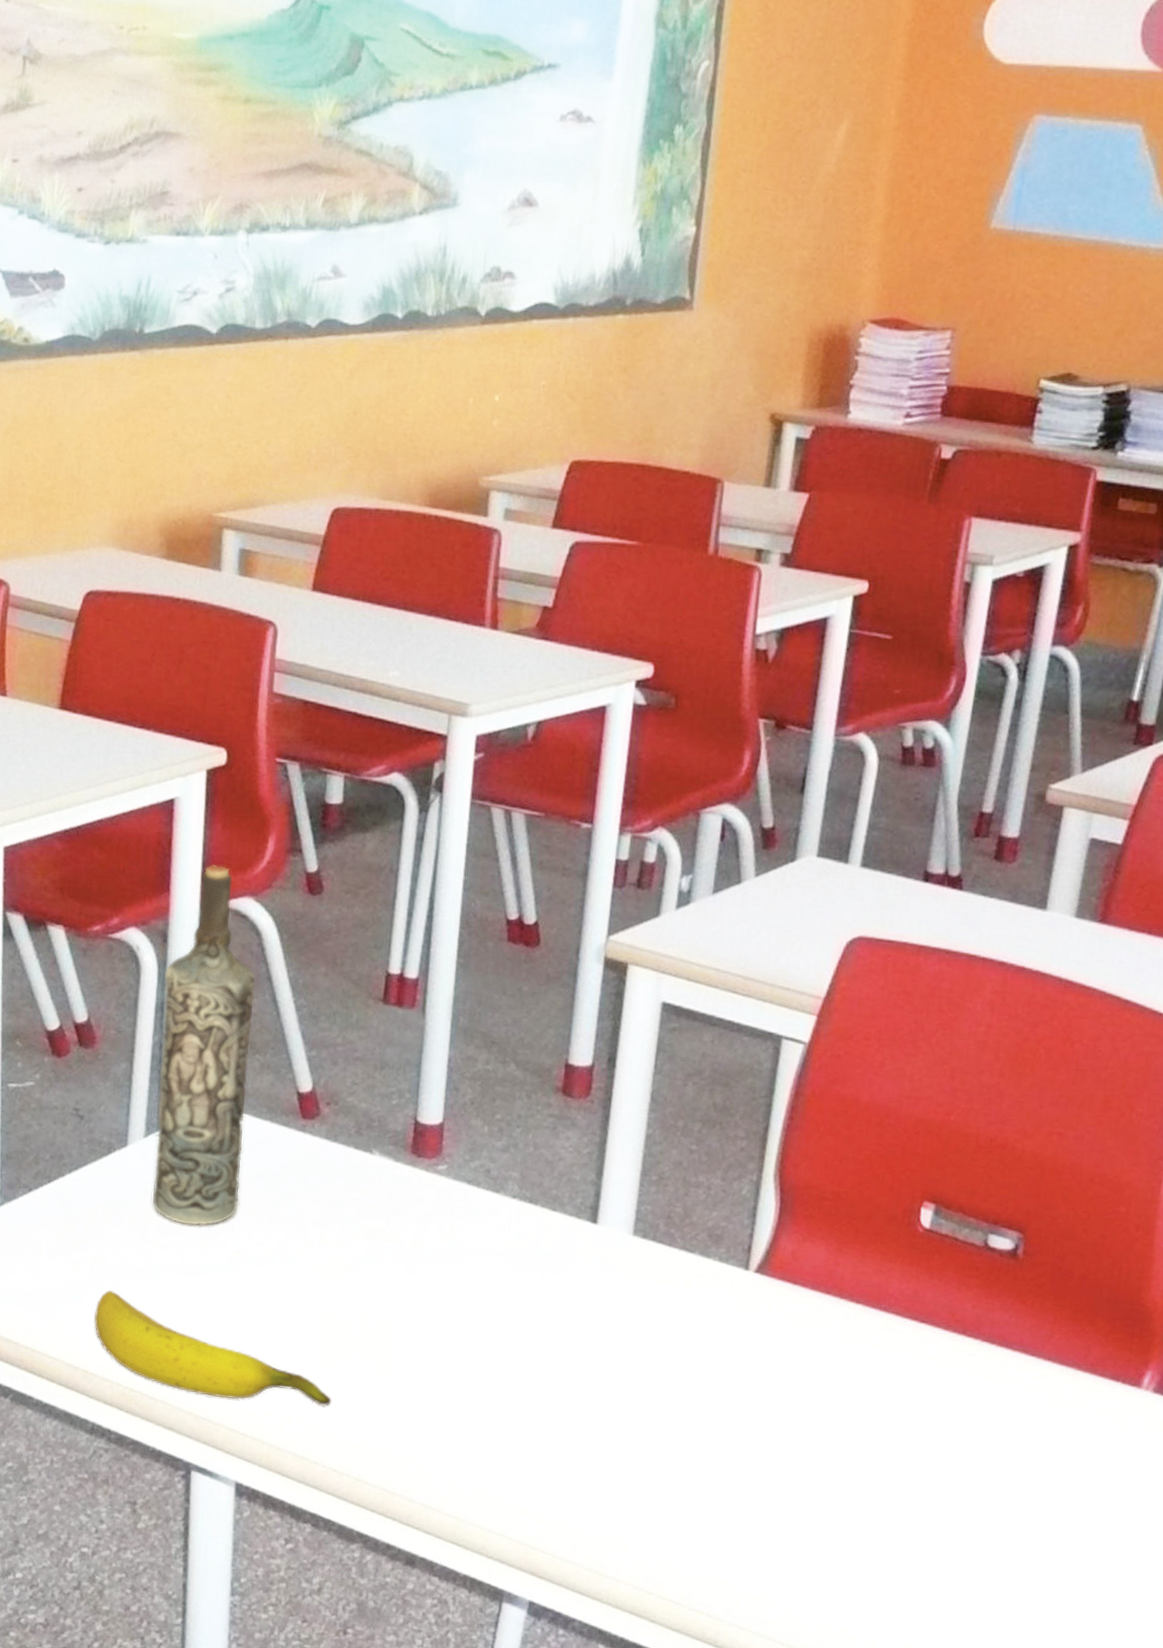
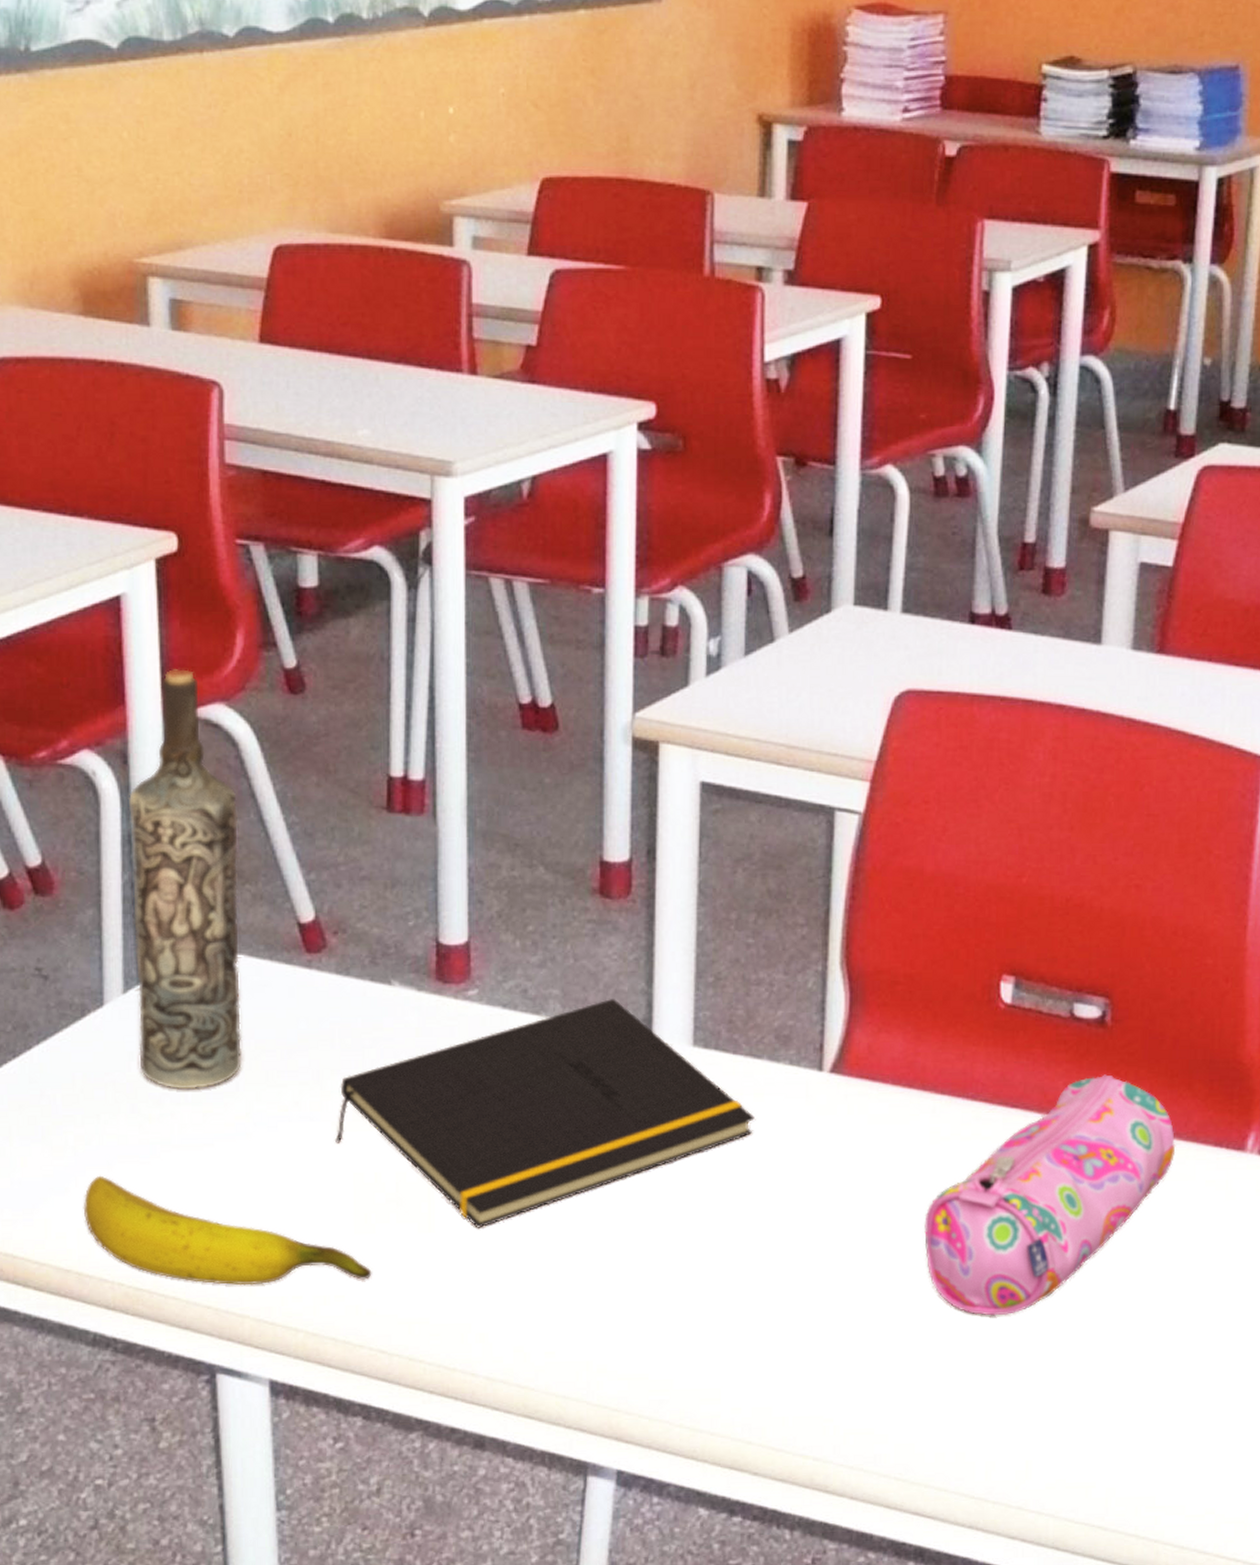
notepad: none [311,1186,683,1374] -> present [335,999,755,1228]
pencil case: none [827,1302,1075,1510] -> present [924,1074,1176,1316]

